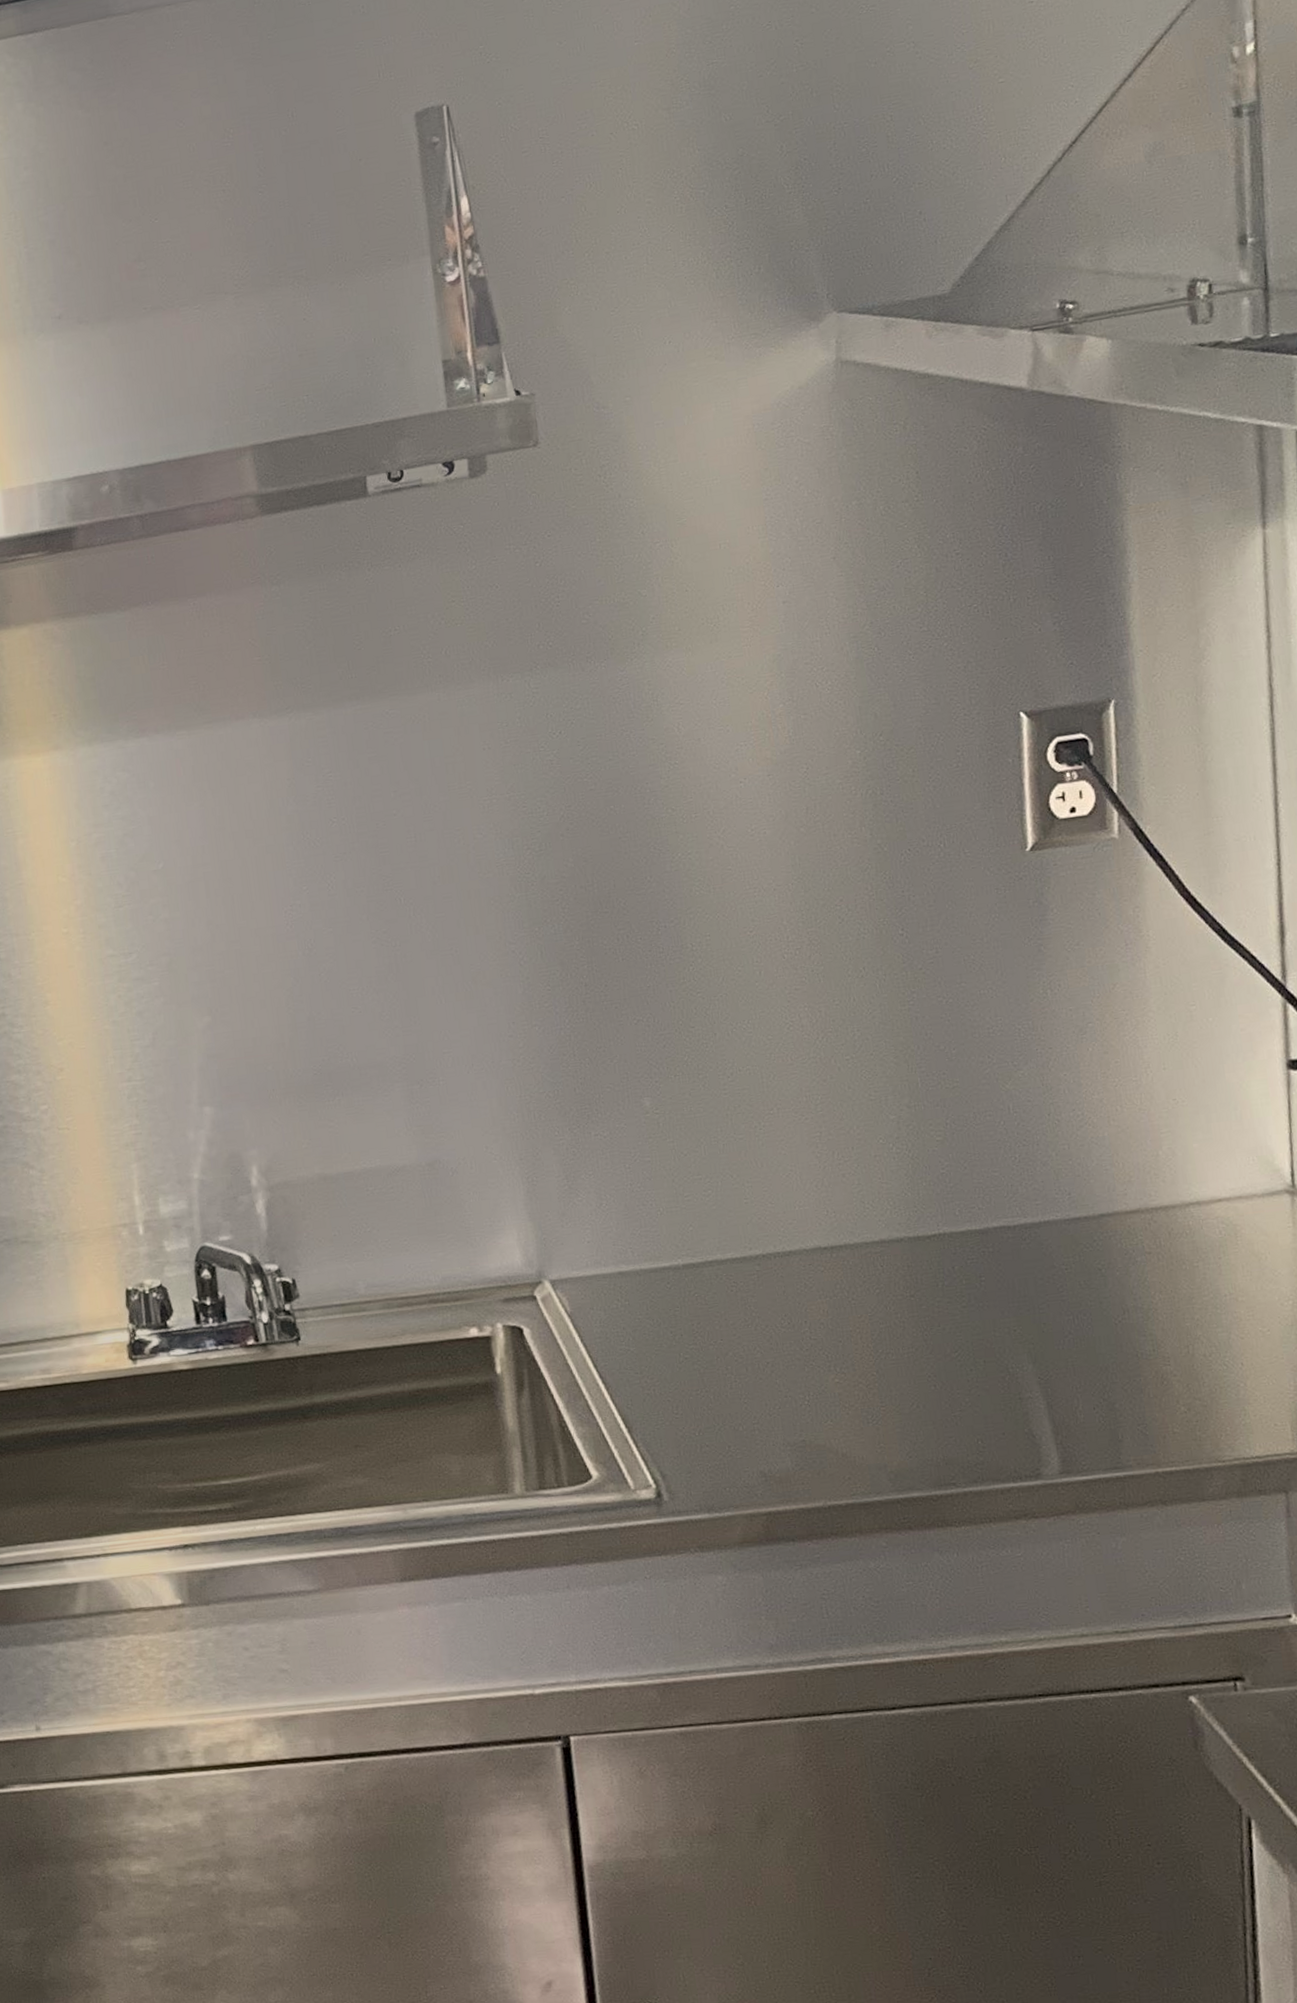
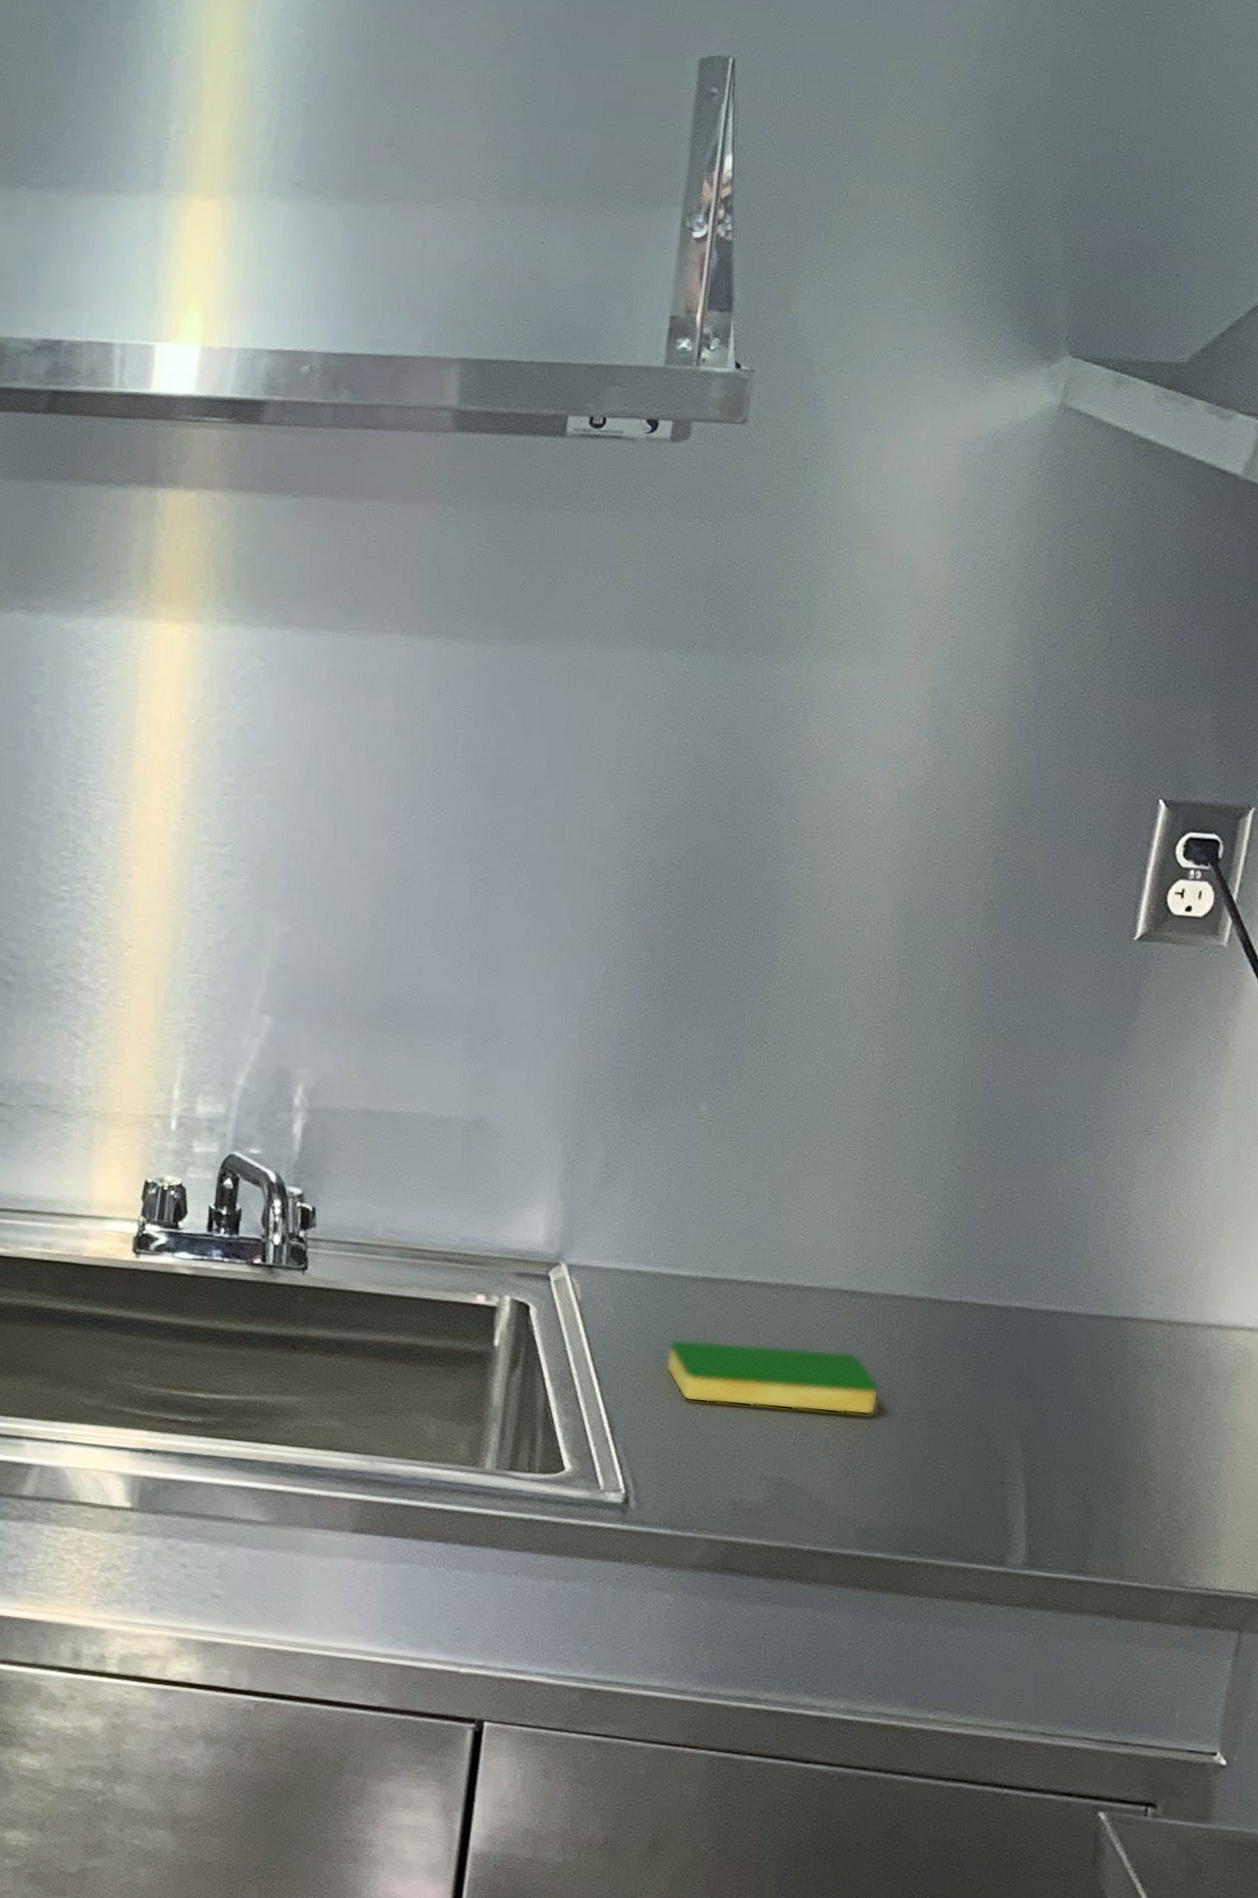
dish sponge: none [665,1305,881,1387] -> present [665,1338,880,1416]

